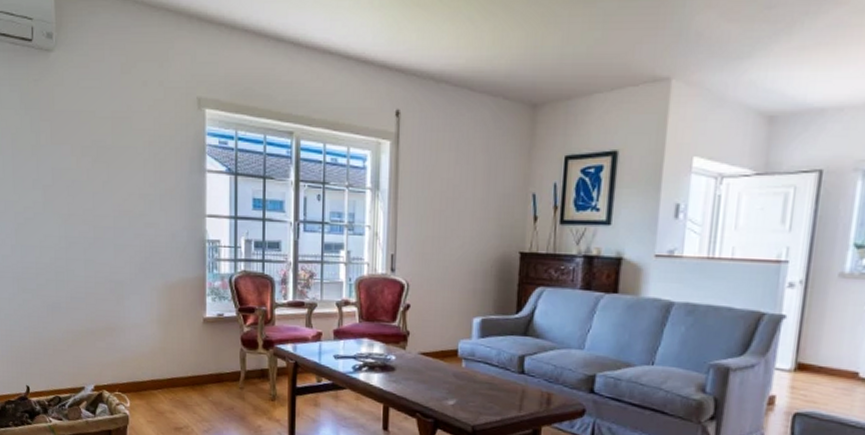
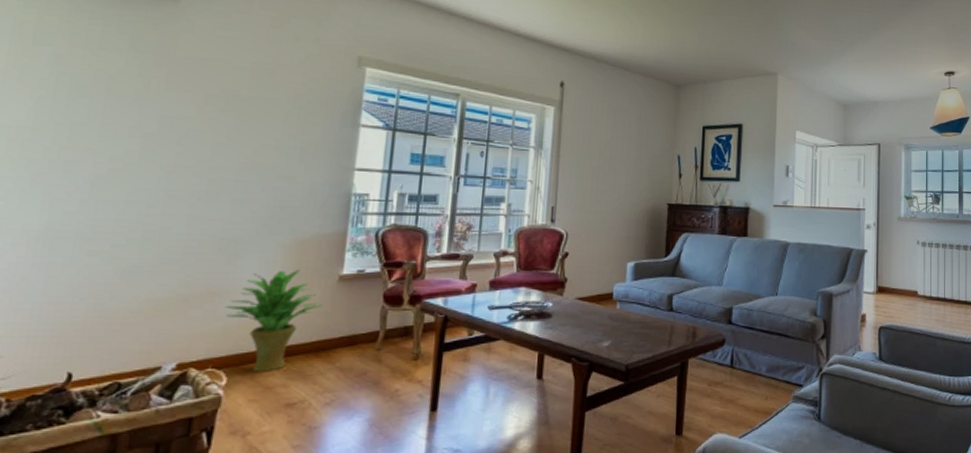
potted plant: none [121,311,193,399] -> present [225,270,323,372]

